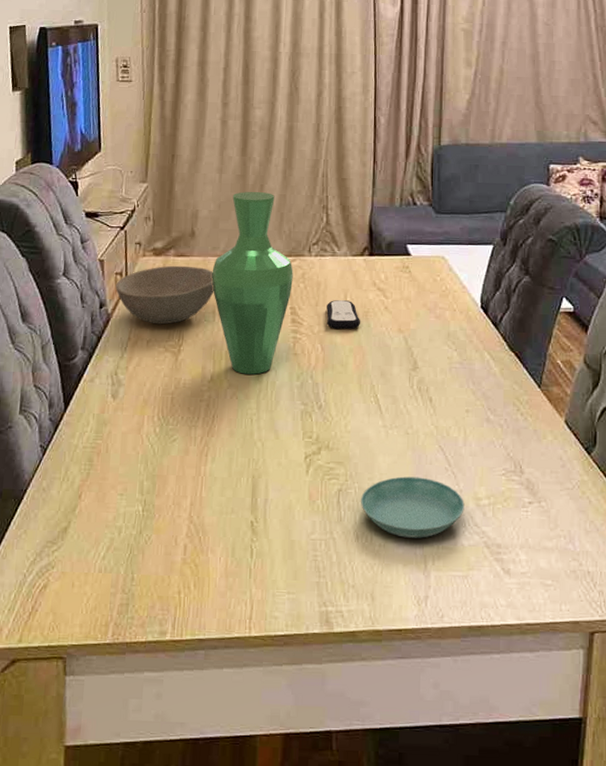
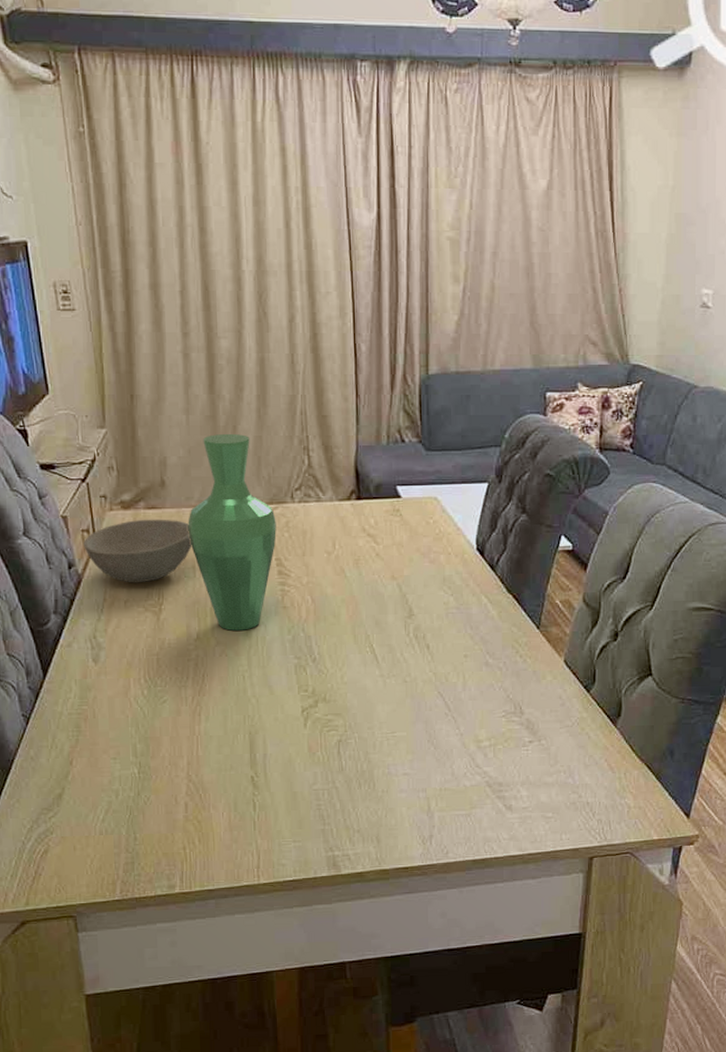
remote control: present [326,300,361,330] -> none [314,549,352,580]
saucer: present [361,476,465,538] -> none [362,723,466,782]

